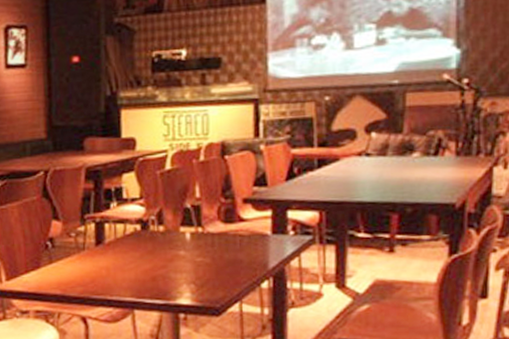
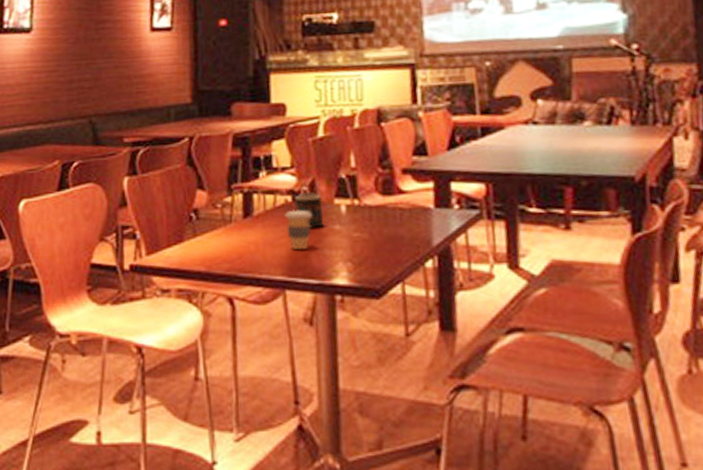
coffee cup: none [134,237,159,273] -> present [284,210,312,249]
candle: none [143,221,170,254] -> present [294,192,324,228]

